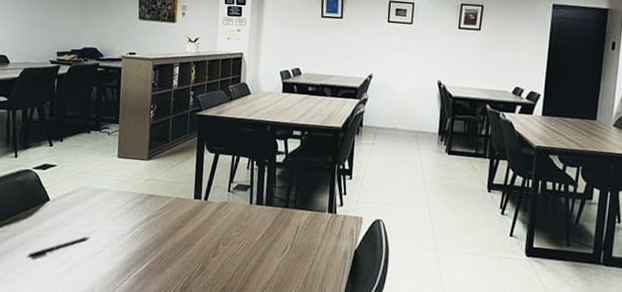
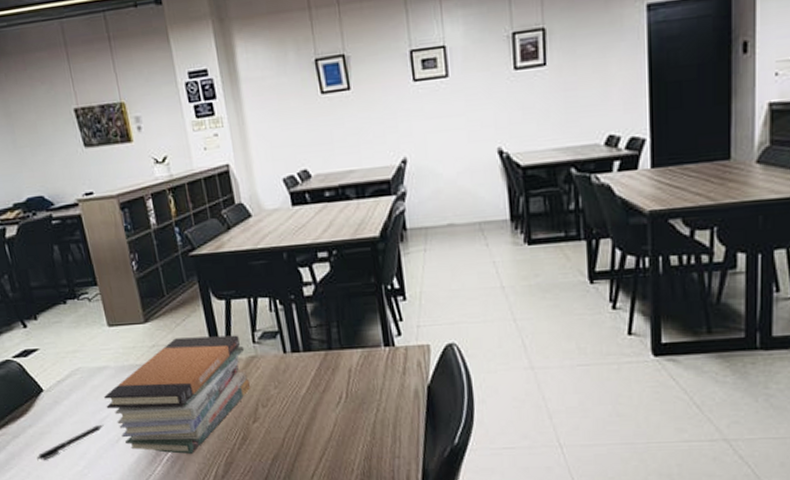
book stack: none [97,176,221,274] -> present [104,335,250,454]

